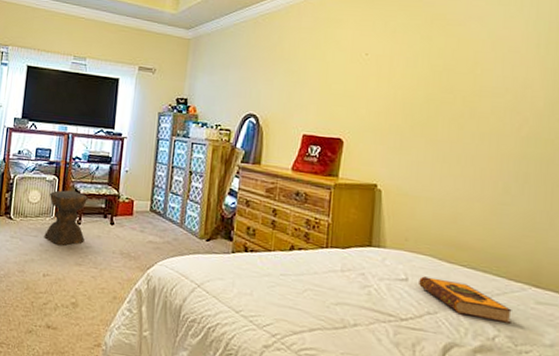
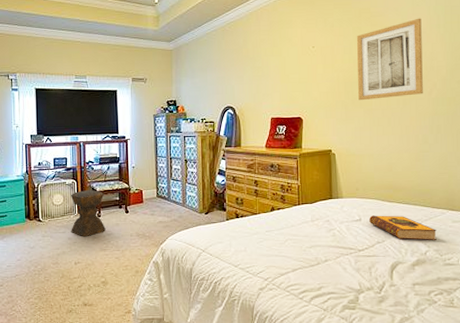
wall art: none [420,33,515,130] -> present [357,18,423,101]

